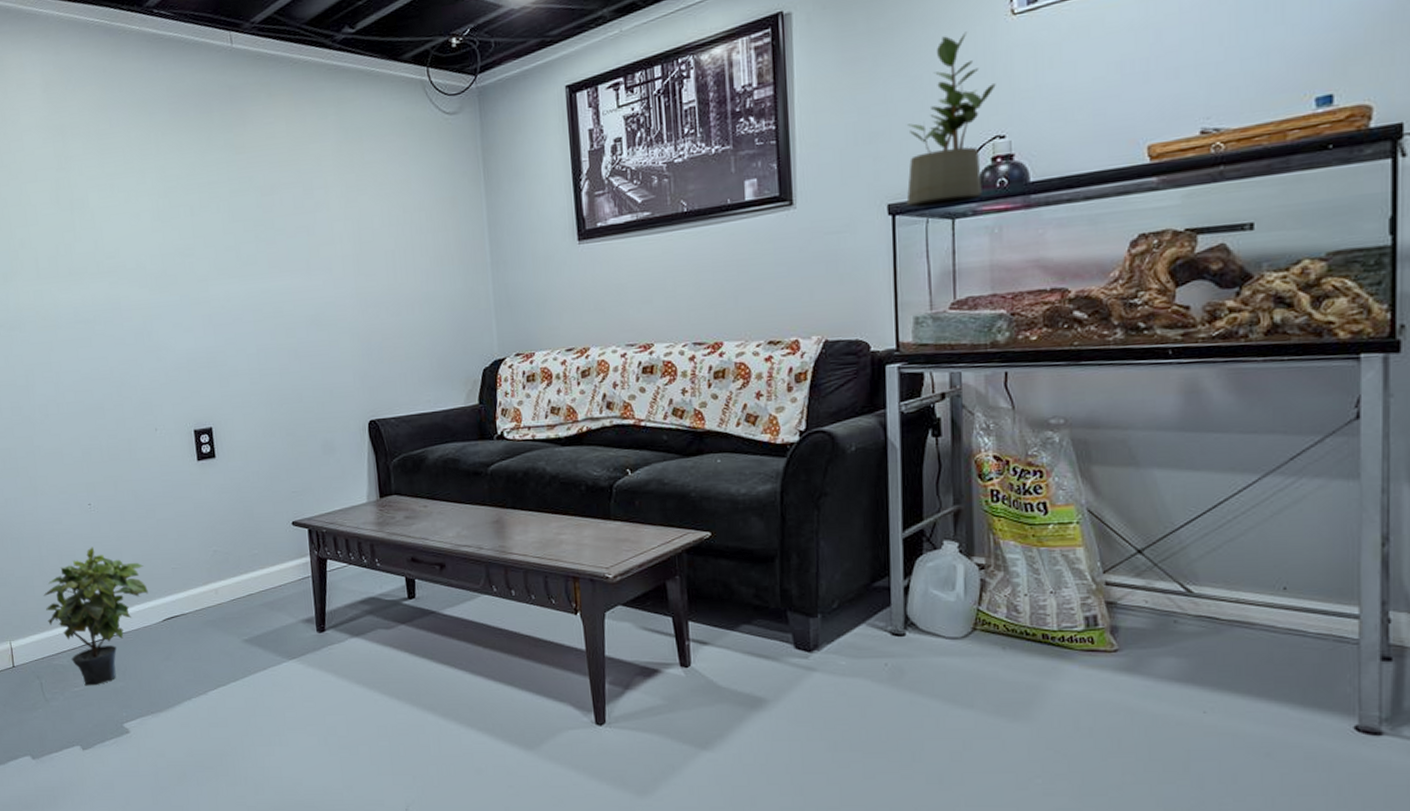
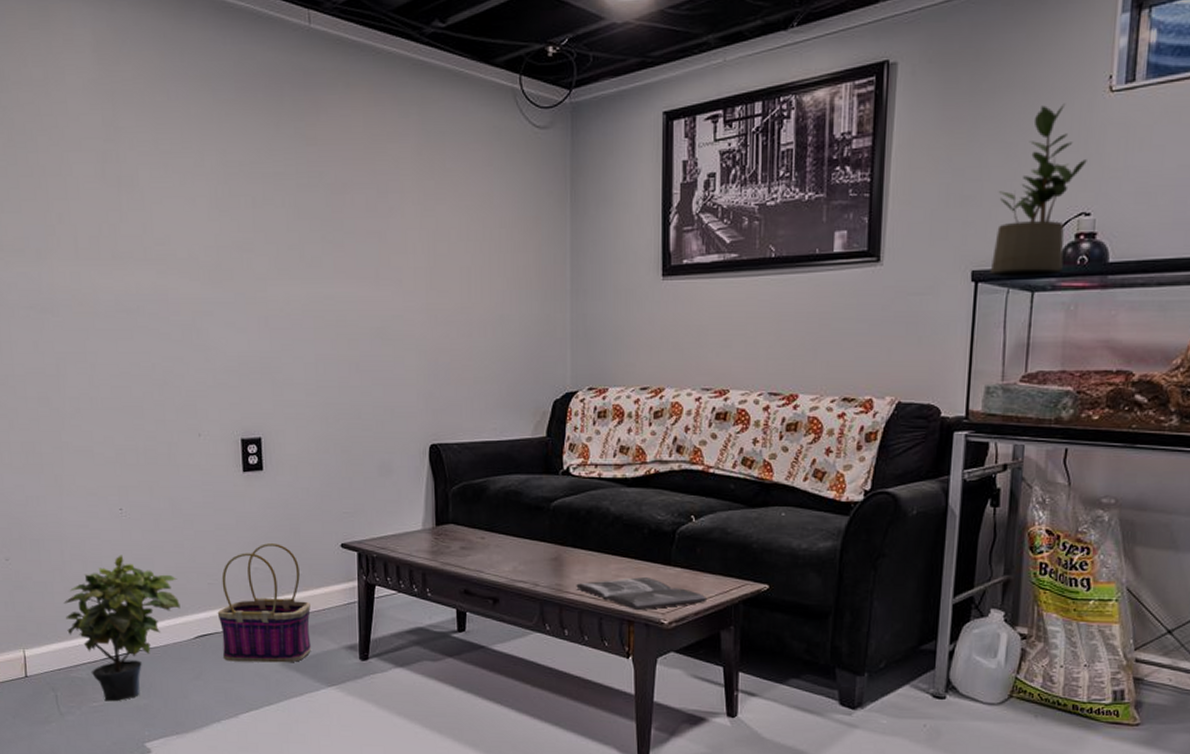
basket: none [182,526,271,641] -> present [217,543,311,663]
magazine: none [519,532,650,567] -> present [576,576,708,611]

